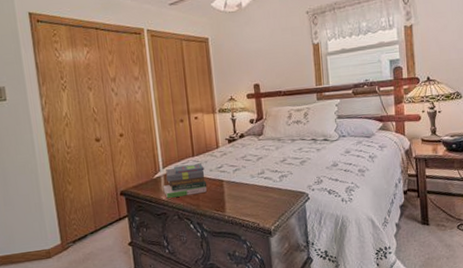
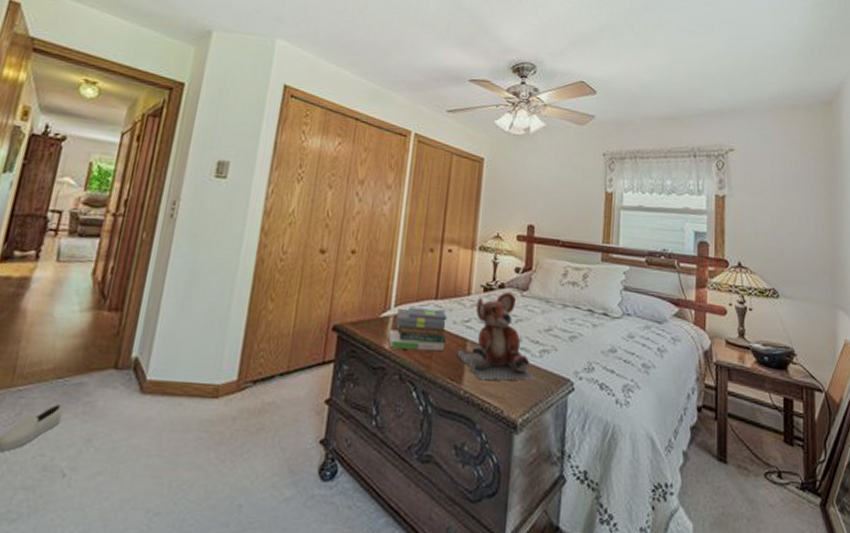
stuffed animal: none [216,139,280,207] -> present [456,292,536,381]

